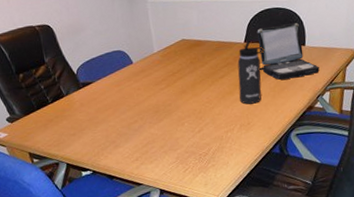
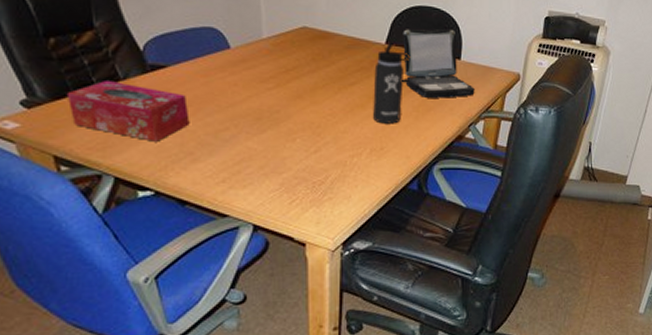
tissue box: none [33,97,111,137] -> present [66,81,190,142]

